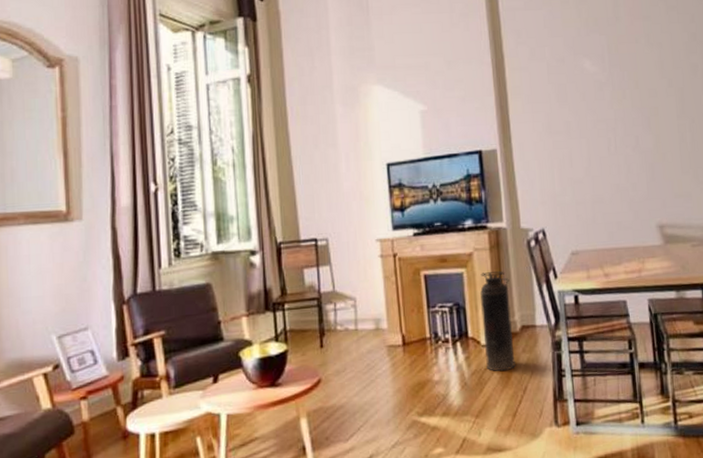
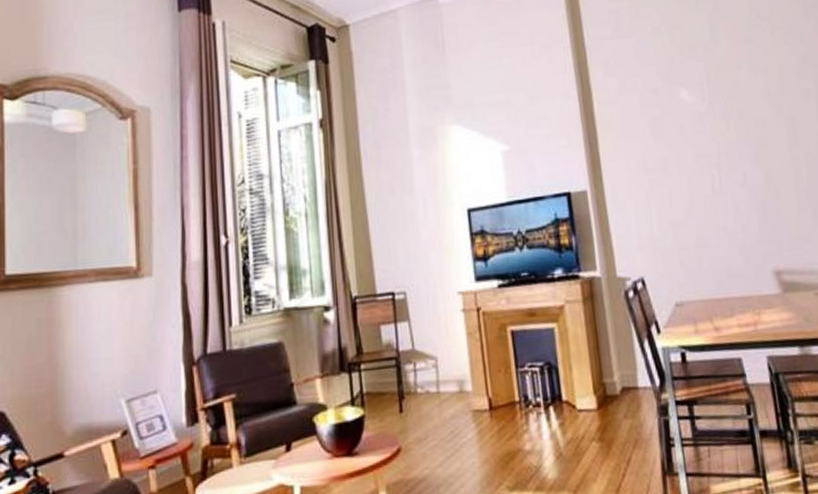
fire extinguisher: present [480,271,515,372] -> none [573,325,617,440]

